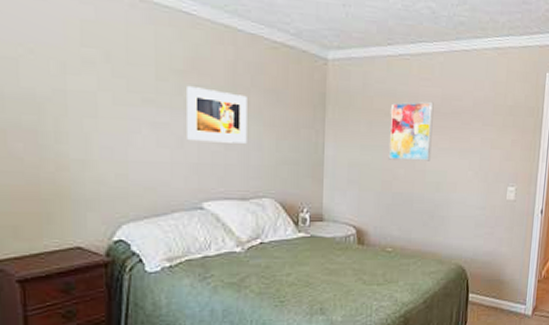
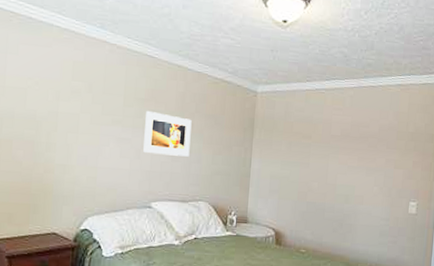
wall art: present [388,101,434,161] -> none [304,127,345,177]

